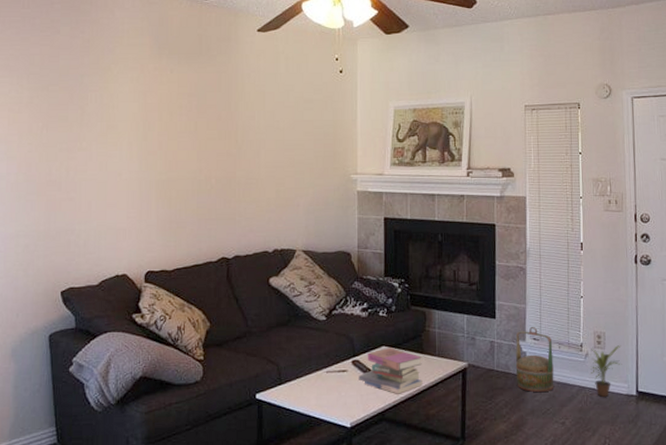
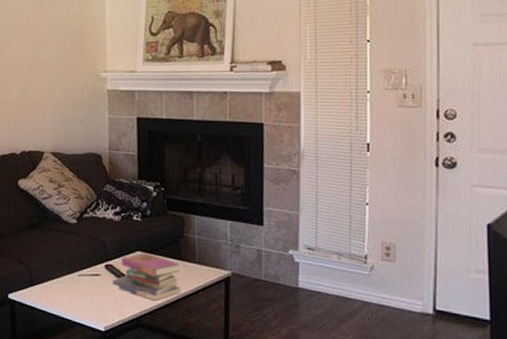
decorative basket: present [515,327,554,392] -> none [286,236,332,305]
potted plant: present [590,345,622,397] -> none [377,258,416,314]

